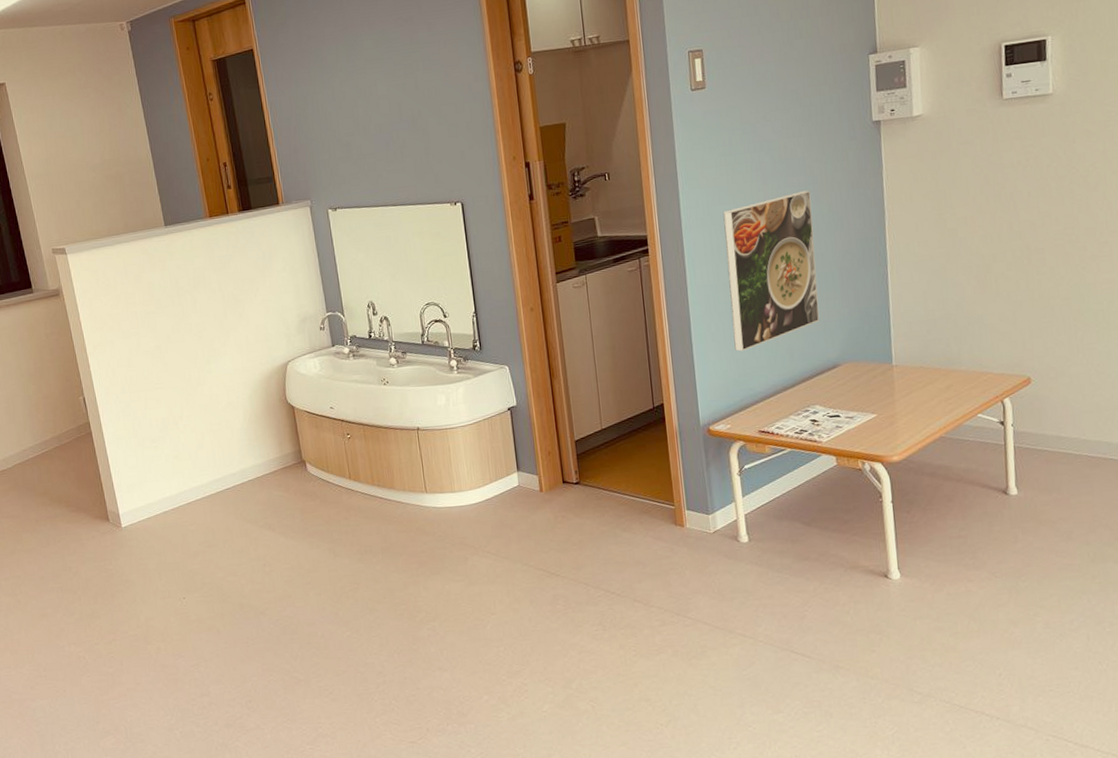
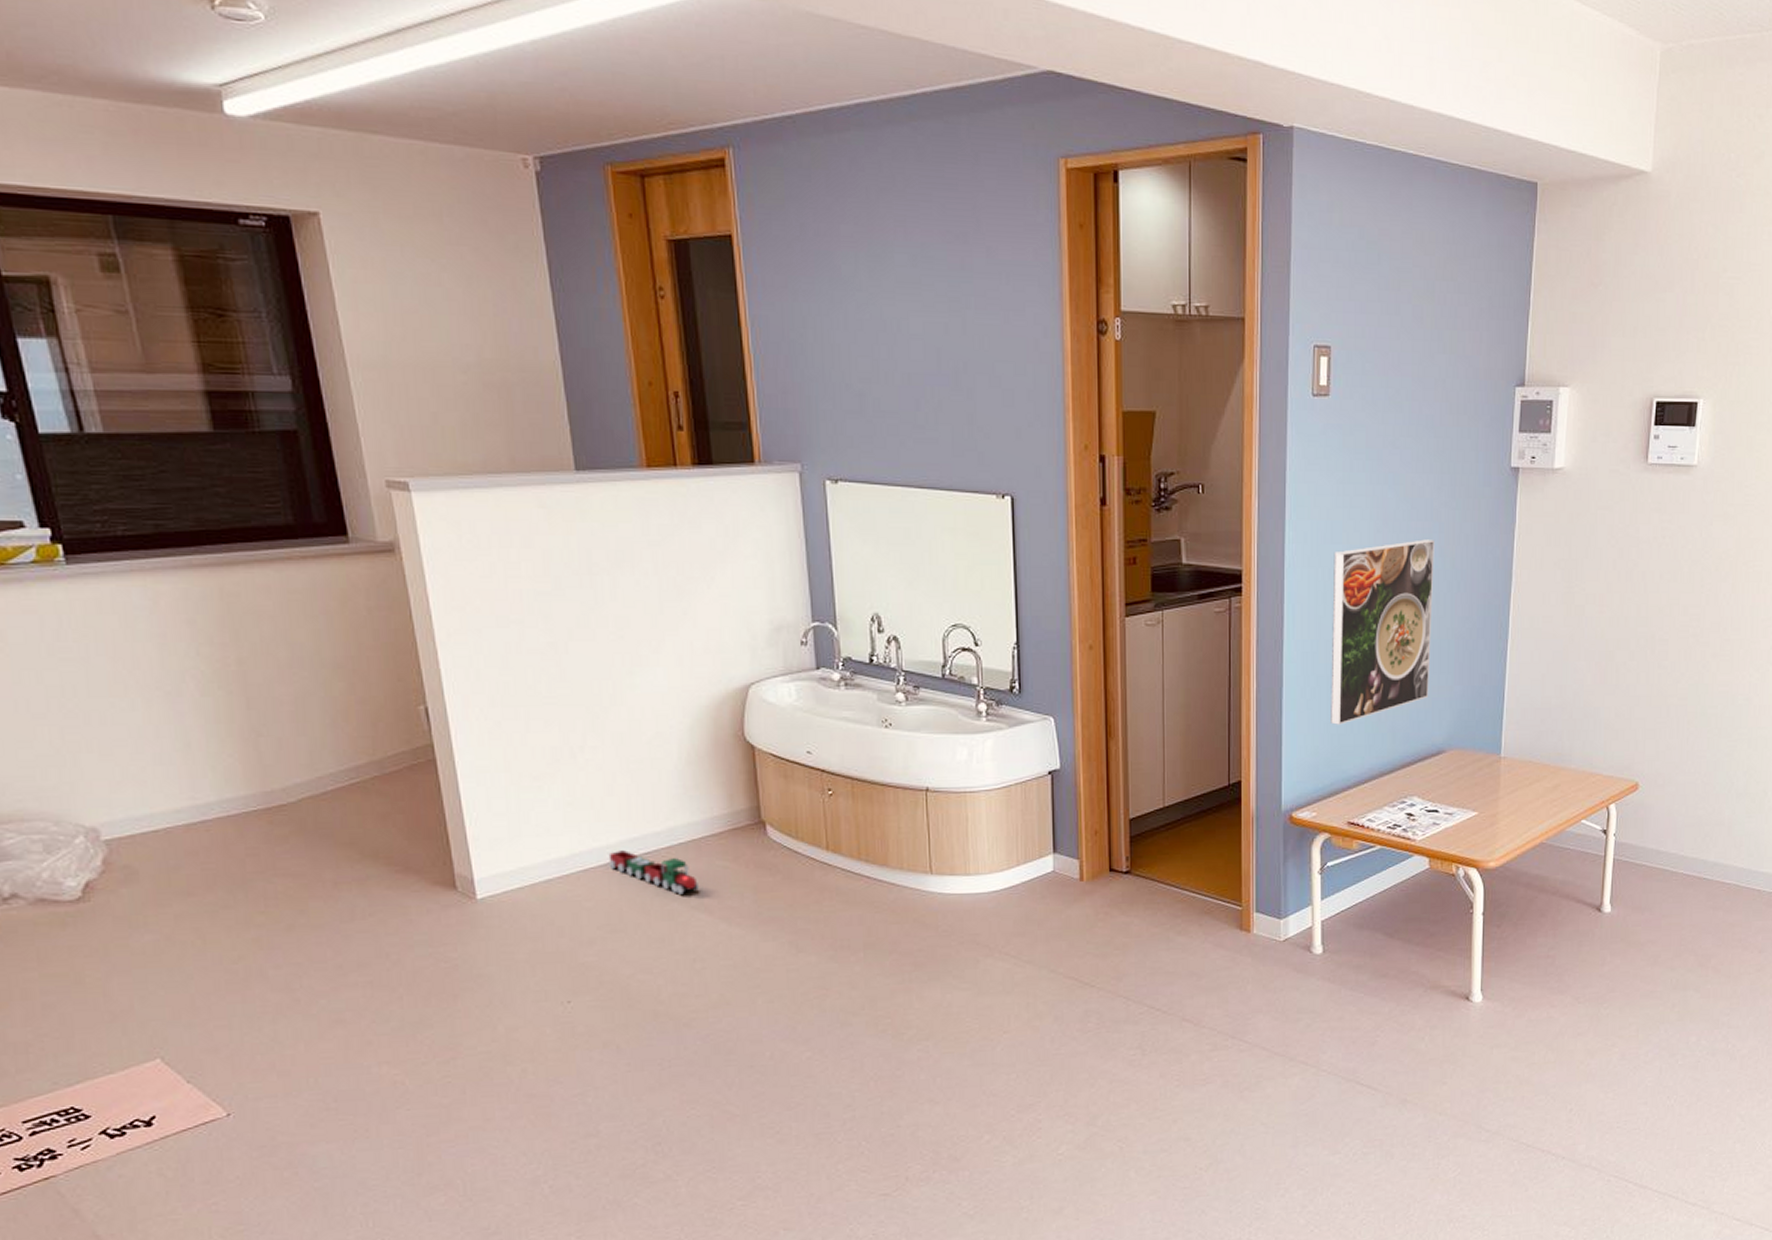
toy train: none [203,488,264,518] -> present [608,850,698,894]

